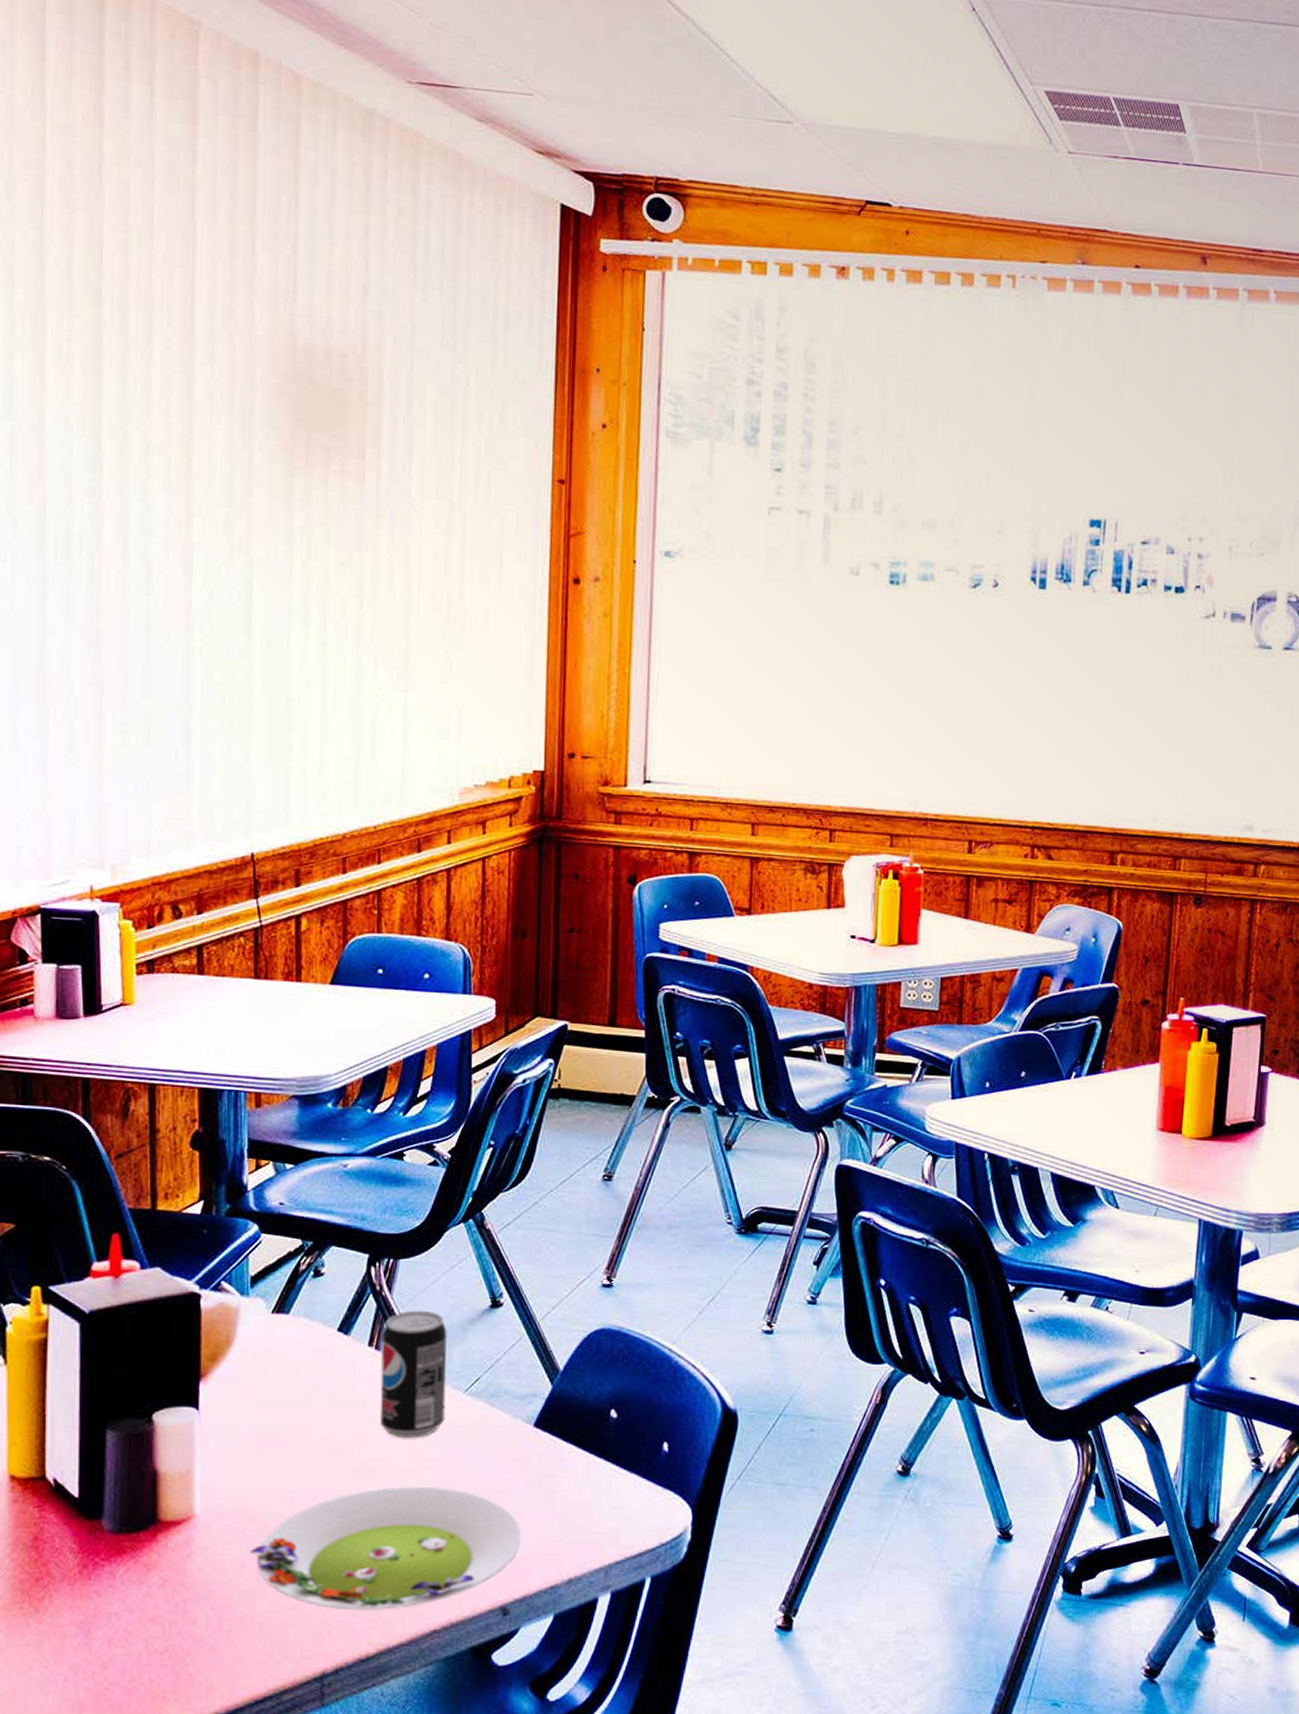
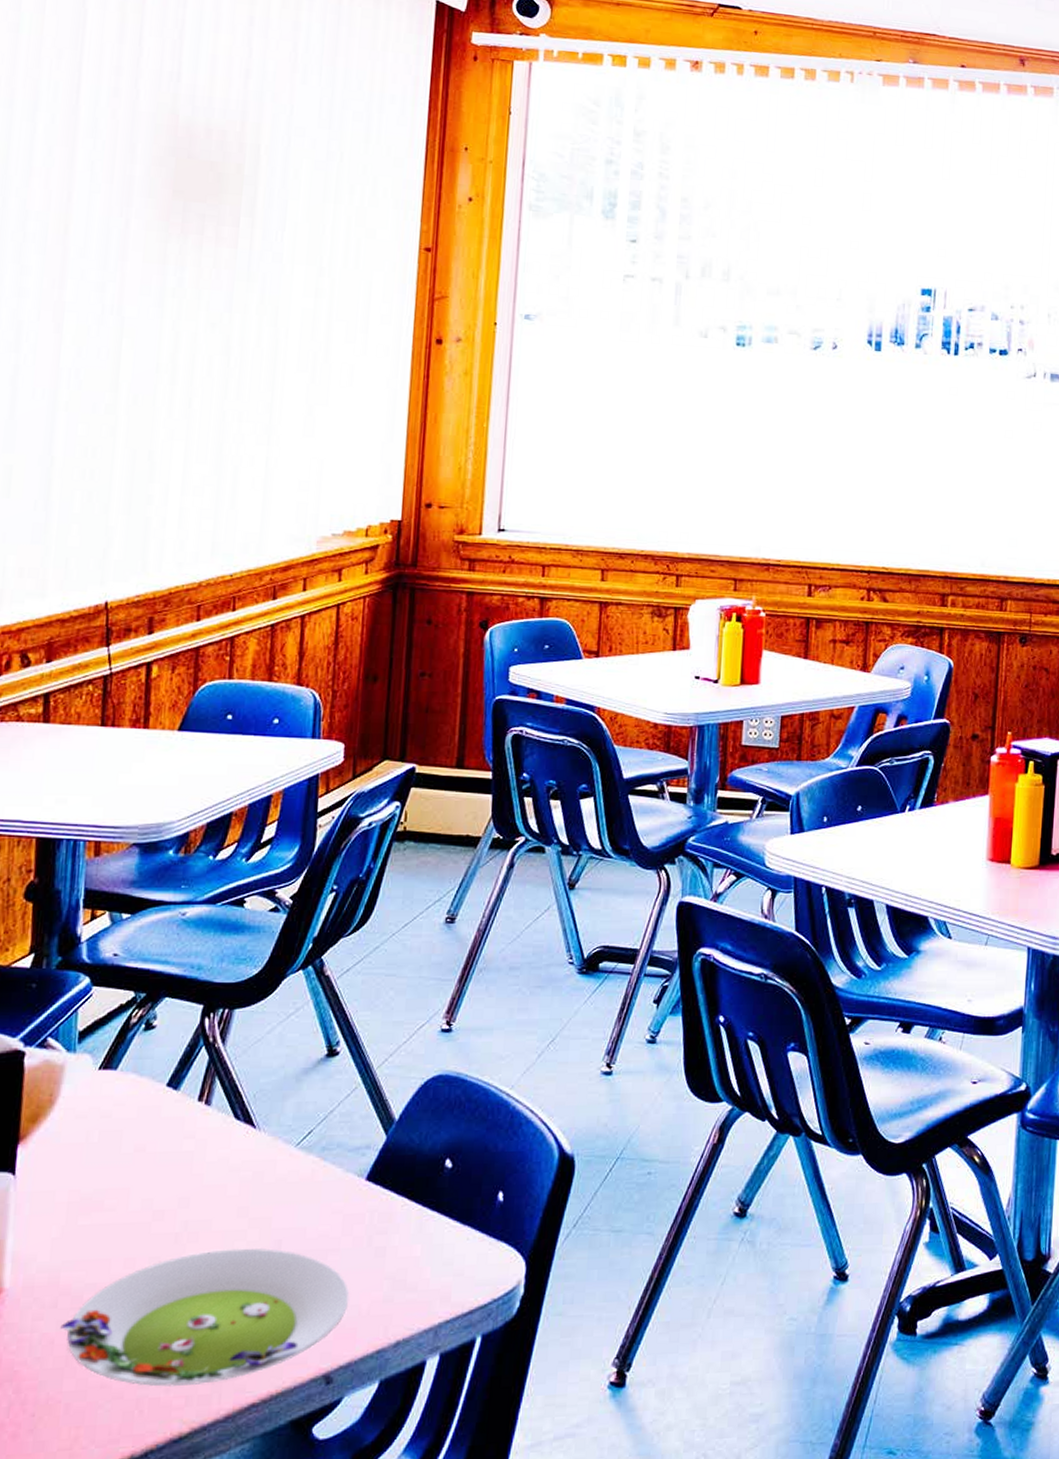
beverage can: present [380,1310,448,1439] -> none [206,1061,282,1198]

